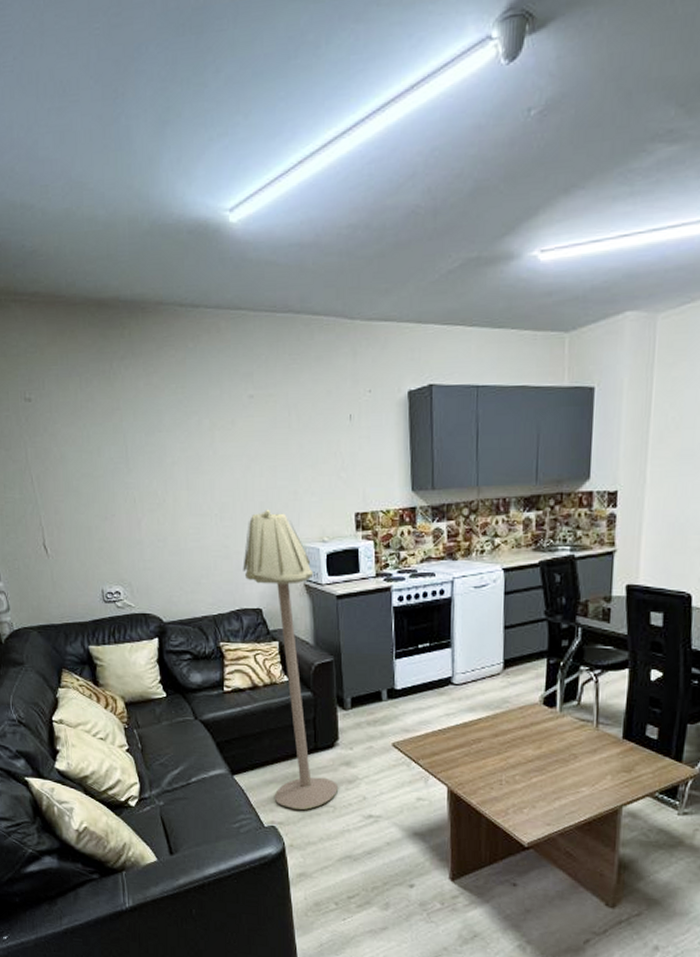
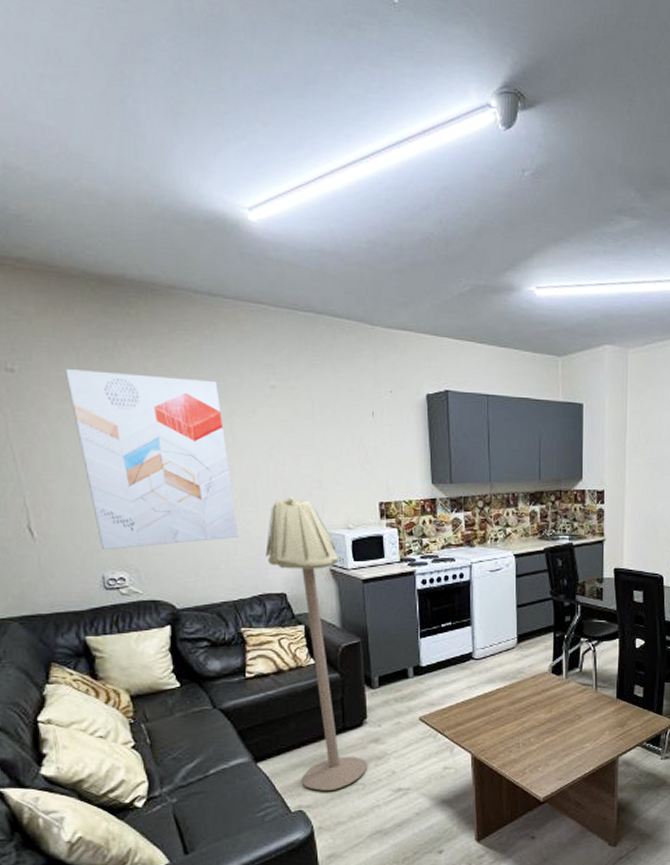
wall art: none [71,393,218,565] -> present [65,368,238,550]

